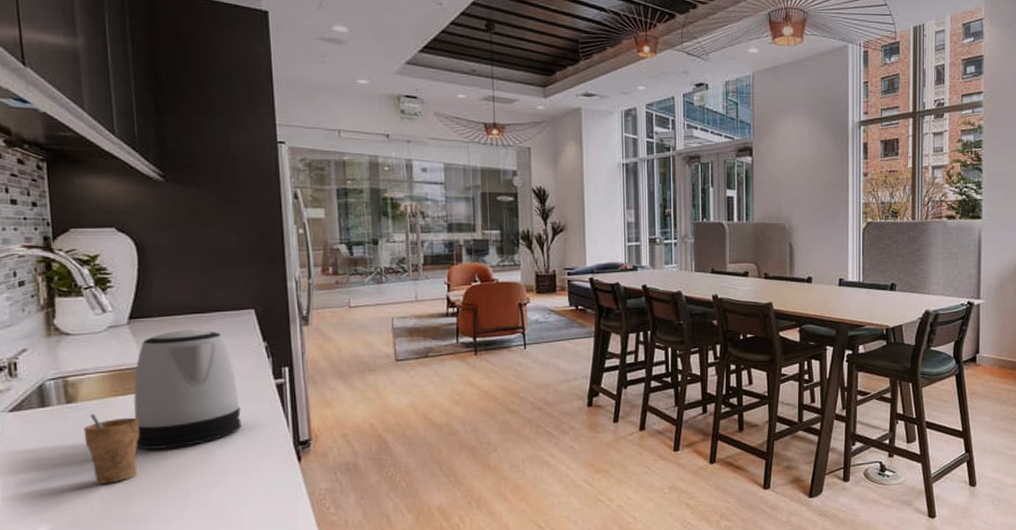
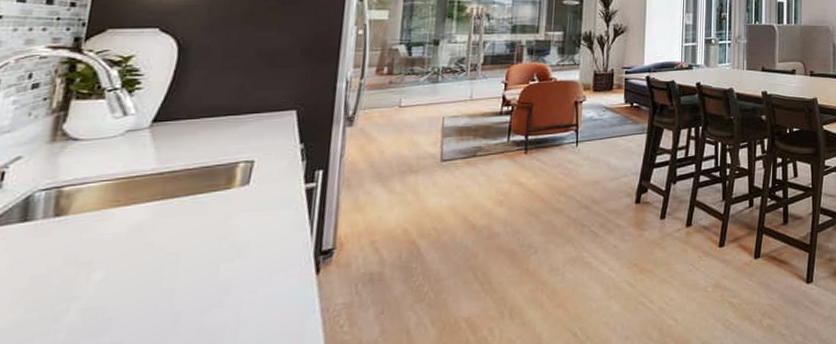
cup: present [83,413,140,484] -> none [65,227,138,310]
kettle: present [133,329,242,450] -> none [127,132,262,267]

